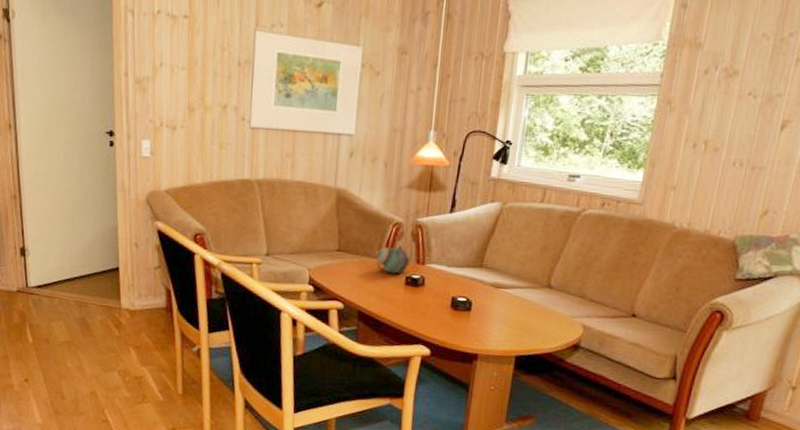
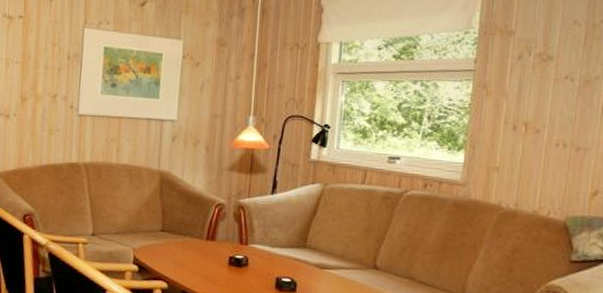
teapot: present [375,244,410,274] -> none [198,225,233,254]

